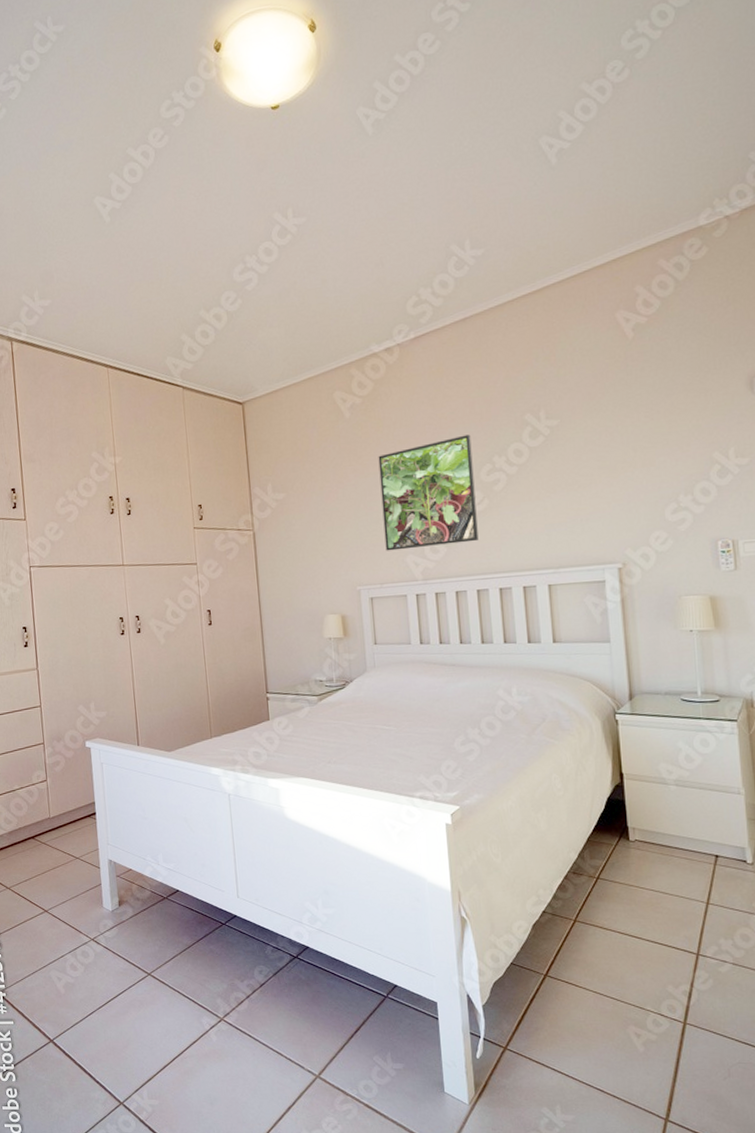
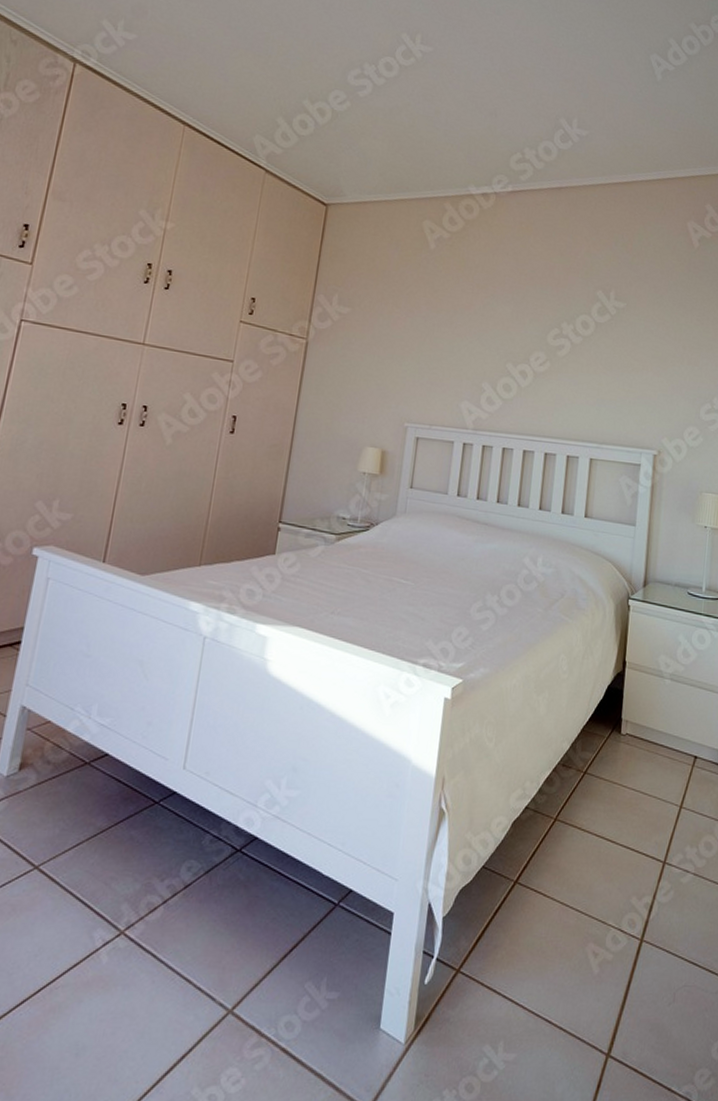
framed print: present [378,434,479,551] -> none [442,294,546,402]

